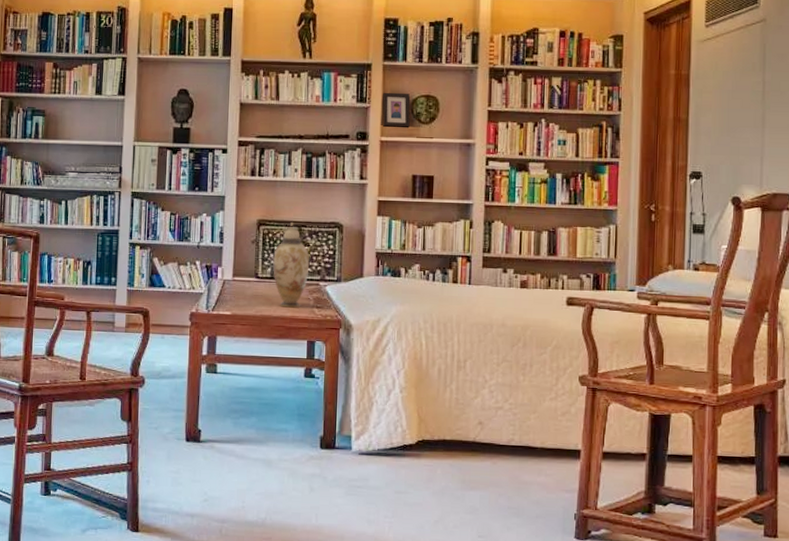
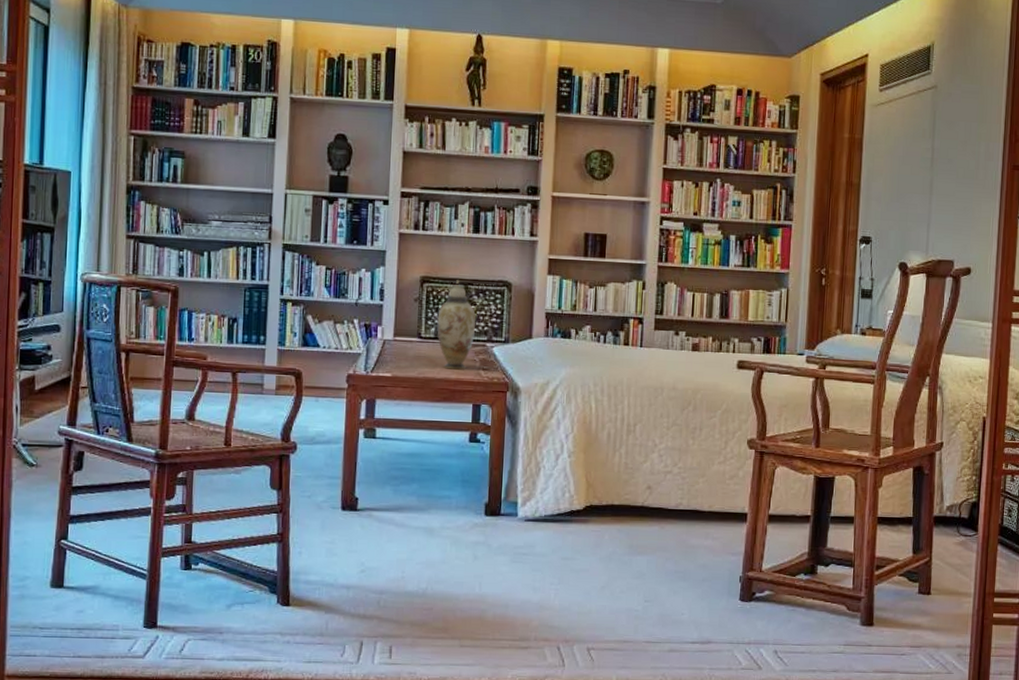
picture frame: present [382,92,410,128] -> none [554,145,584,184]

